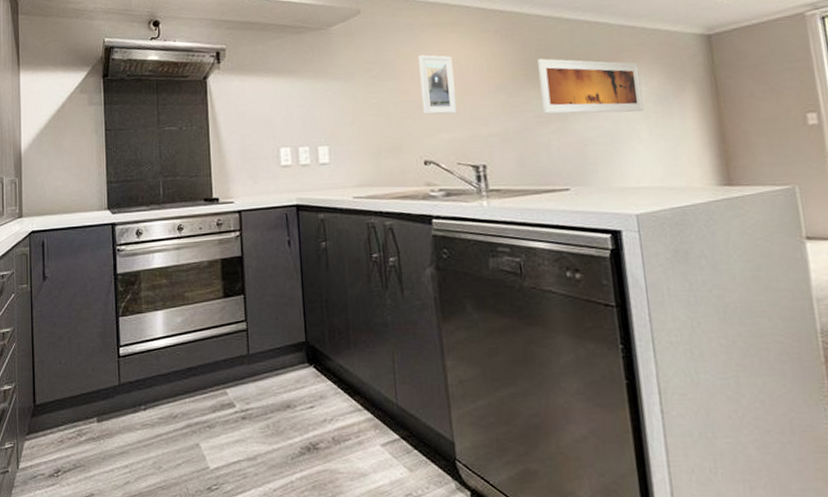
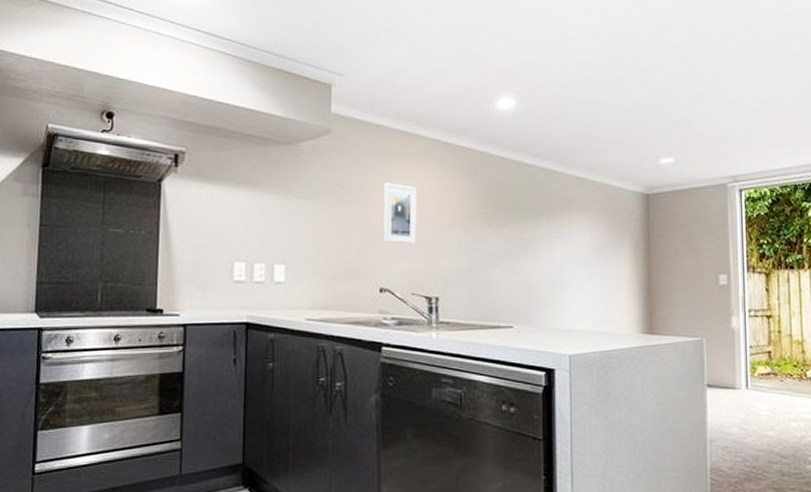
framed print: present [538,58,644,114] -> none [496,199,586,260]

